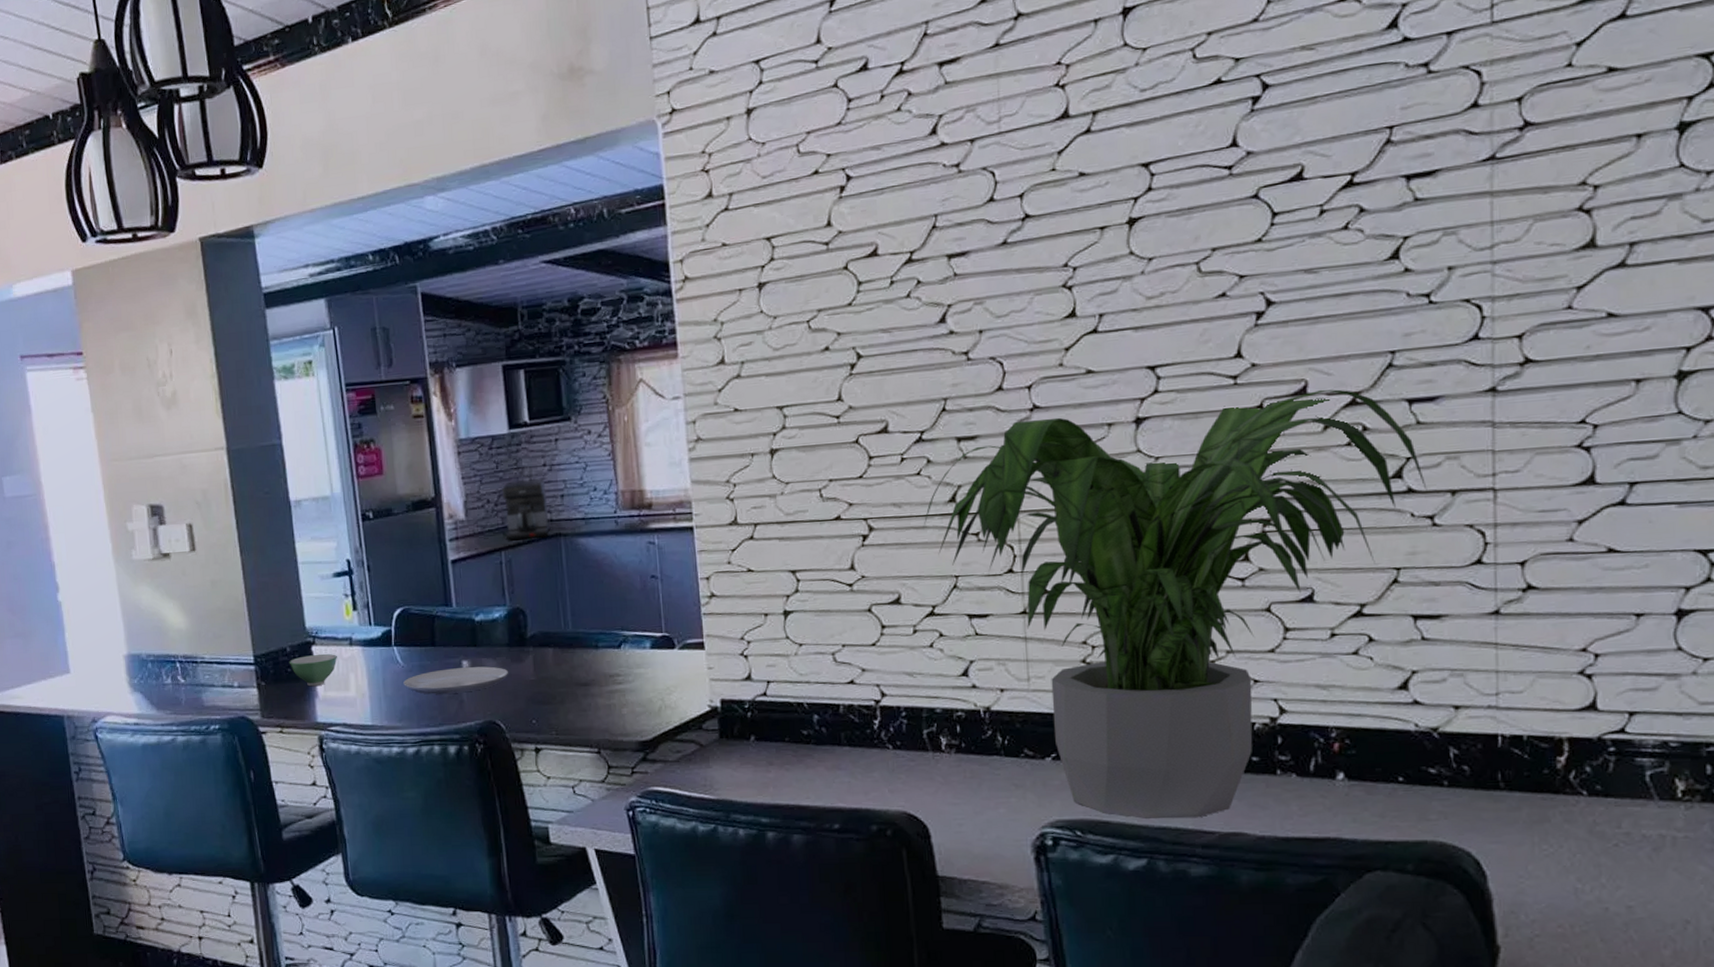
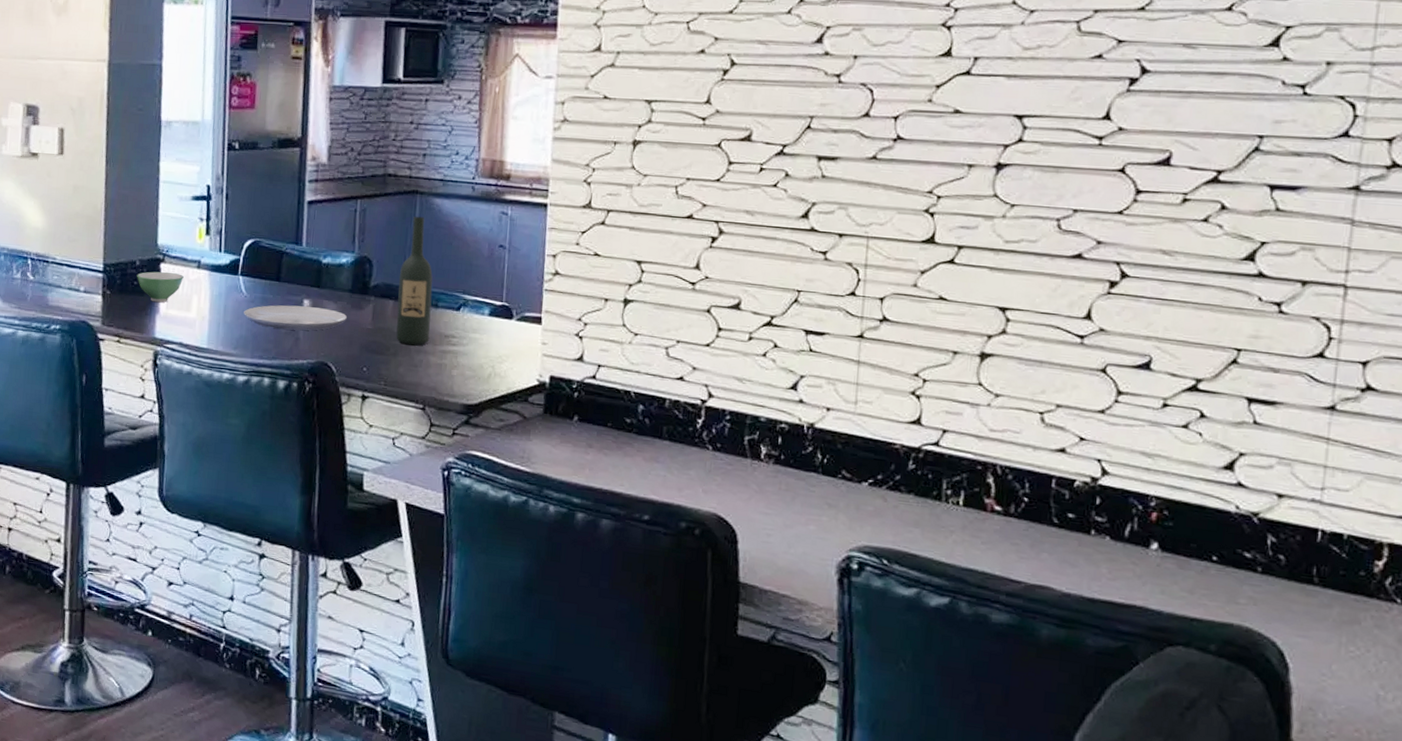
coffee maker: present [502,479,551,541] -> none [364,133,410,192]
wine bottle: none [554,558,595,691] -> present [396,216,433,346]
potted plant: present [923,389,1428,820] -> none [772,150,1278,565]

